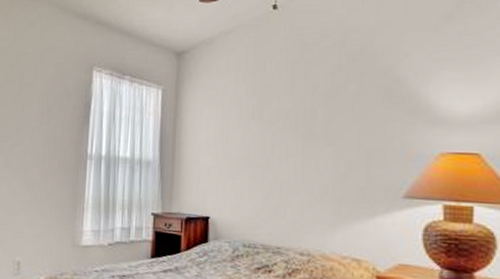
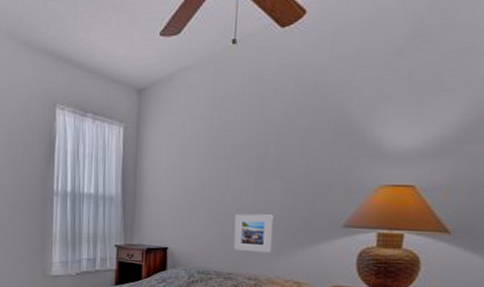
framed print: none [282,181,326,226] -> present [233,214,273,254]

